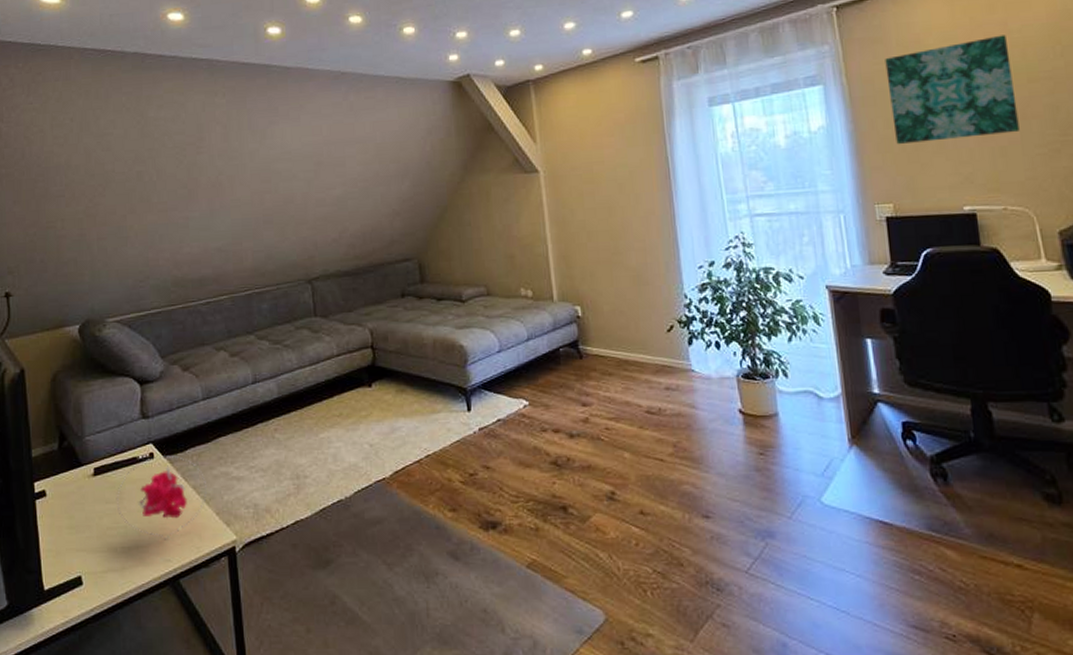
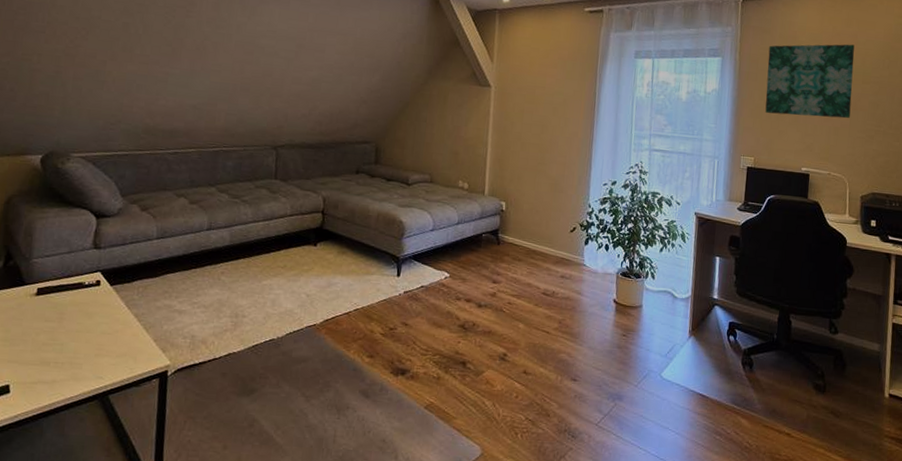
flower: present [117,455,207,539] -> none [56,284,149,358]

